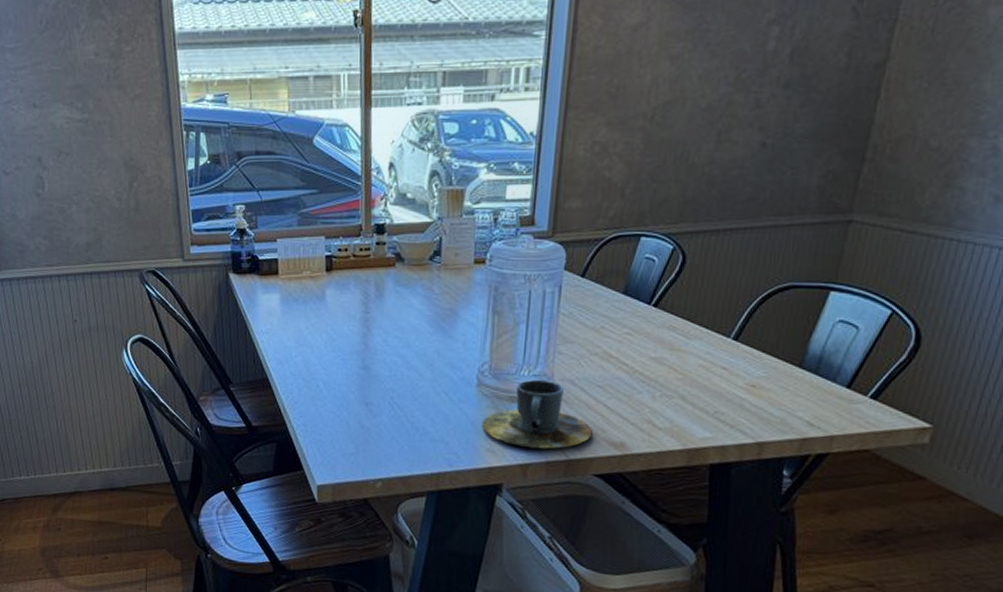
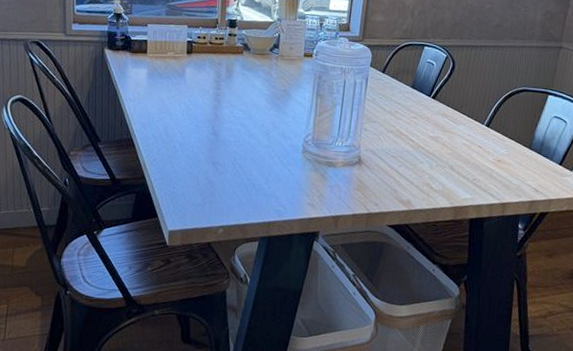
cup: present [482,380,593,449] -> none [305,149,388,204]

